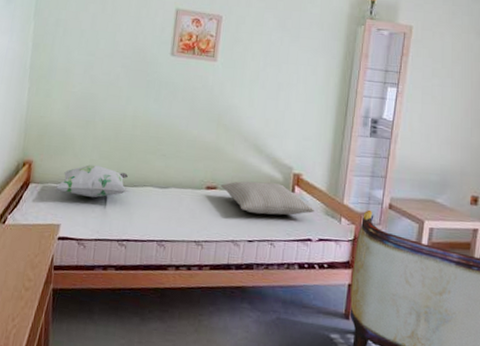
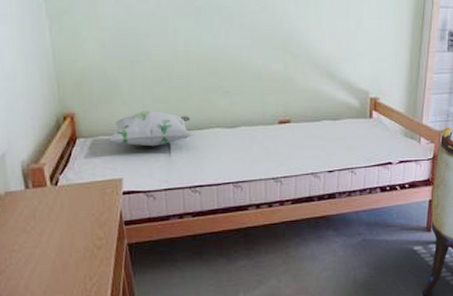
pillow: present [221,180,315,216] -> none [294,110,394,144]

